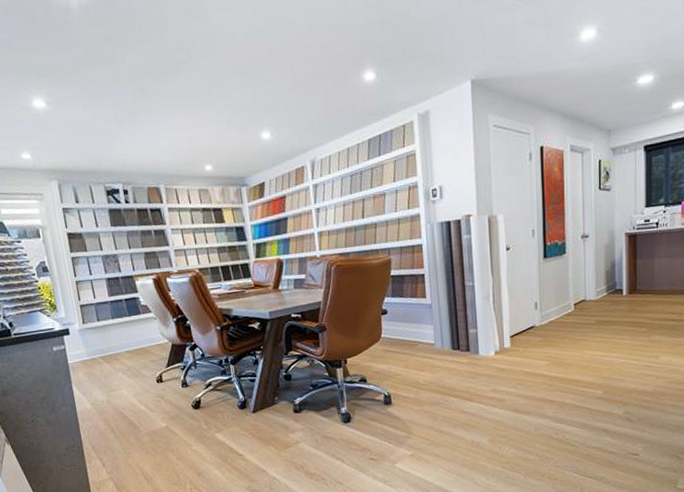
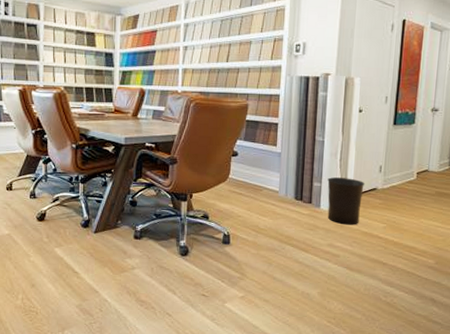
waste bin: none [483,319,522,368] -> present [327,177,365,225]

